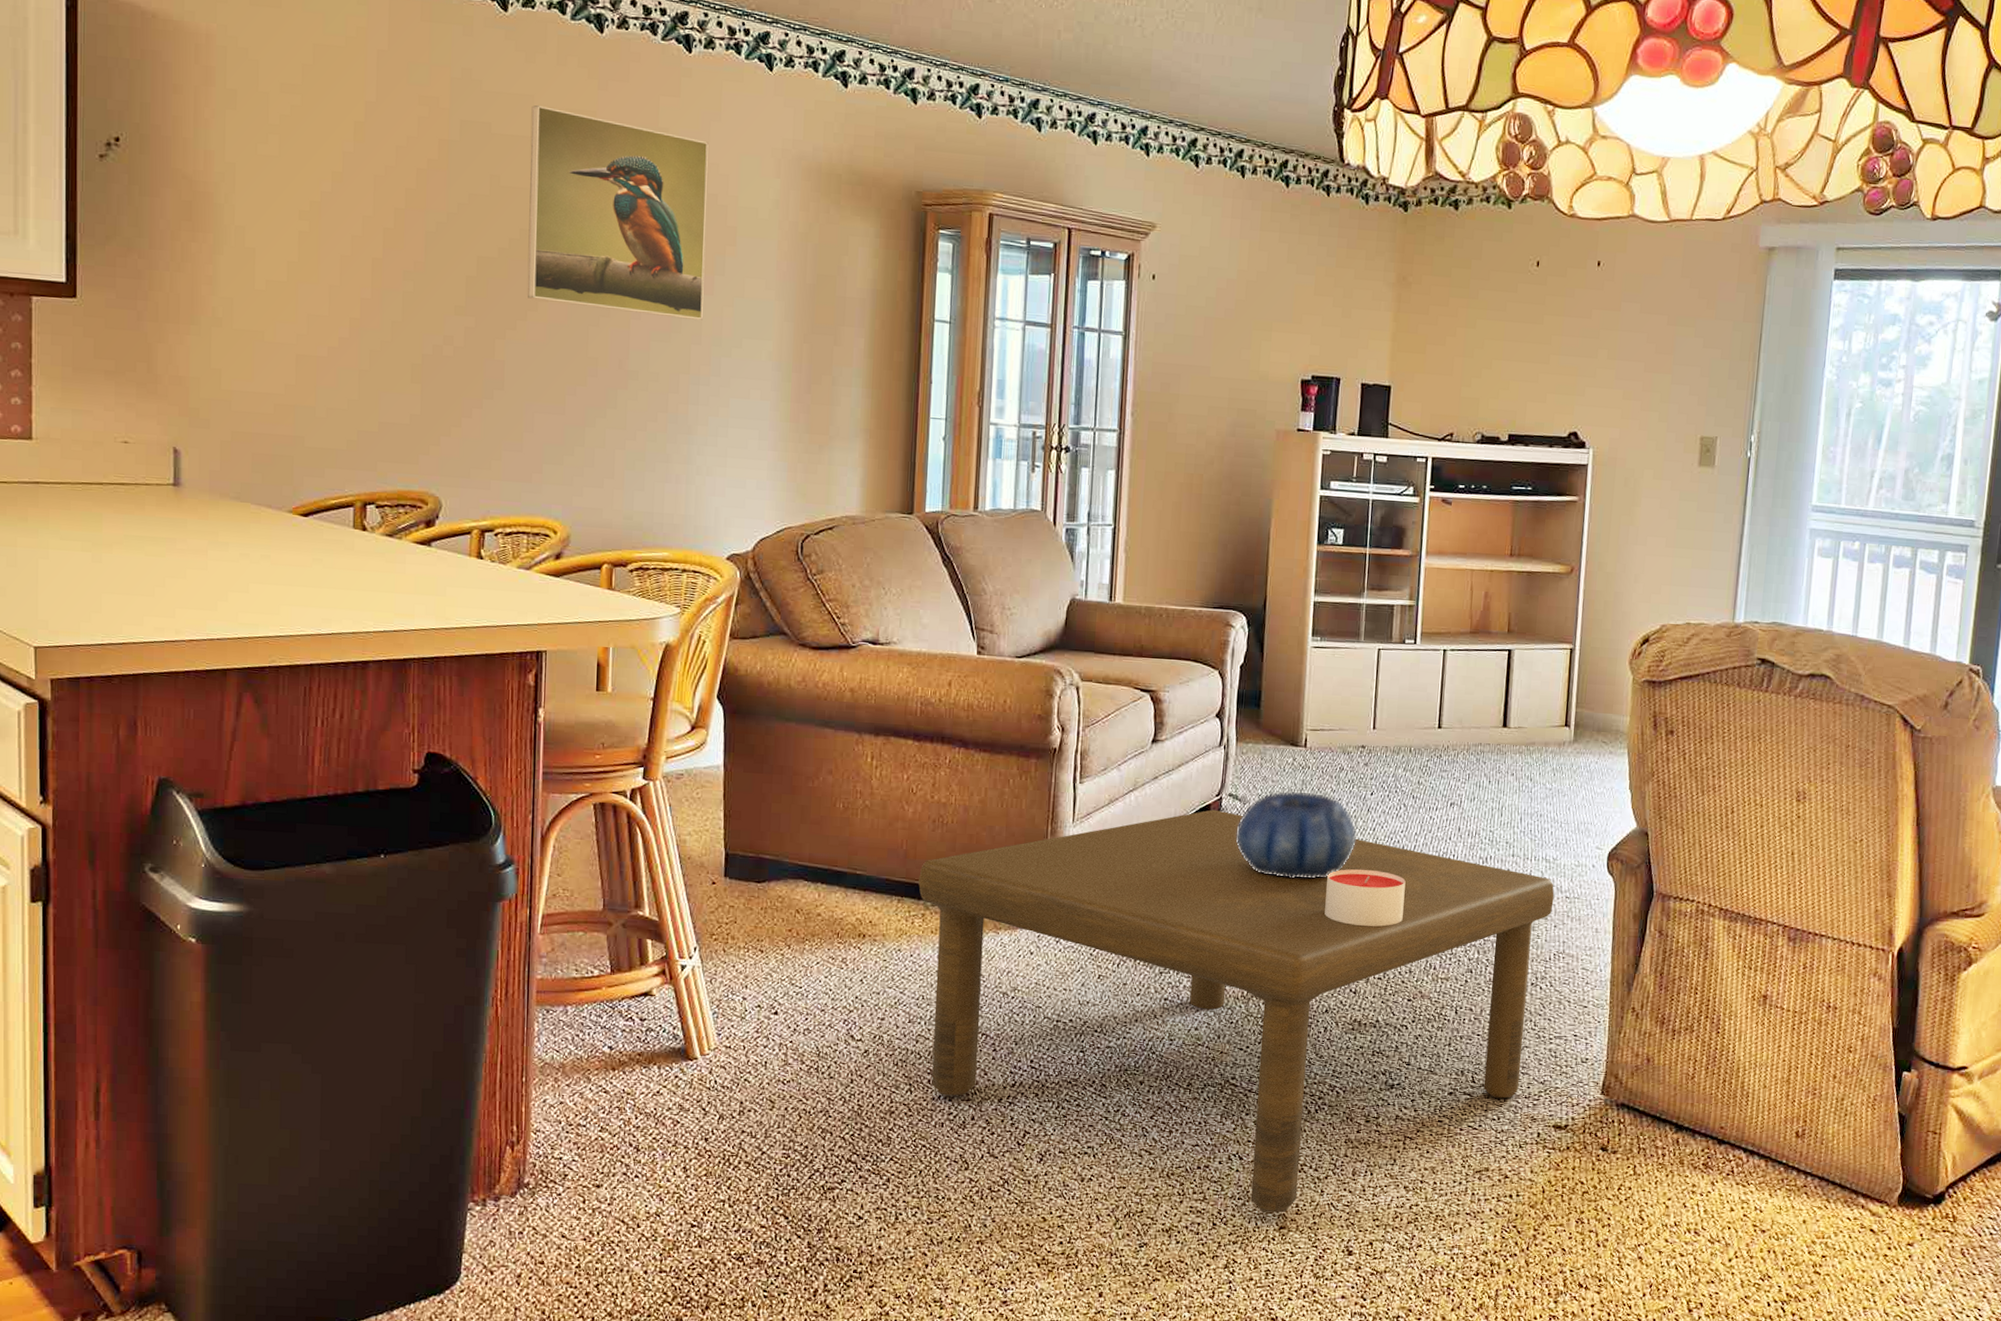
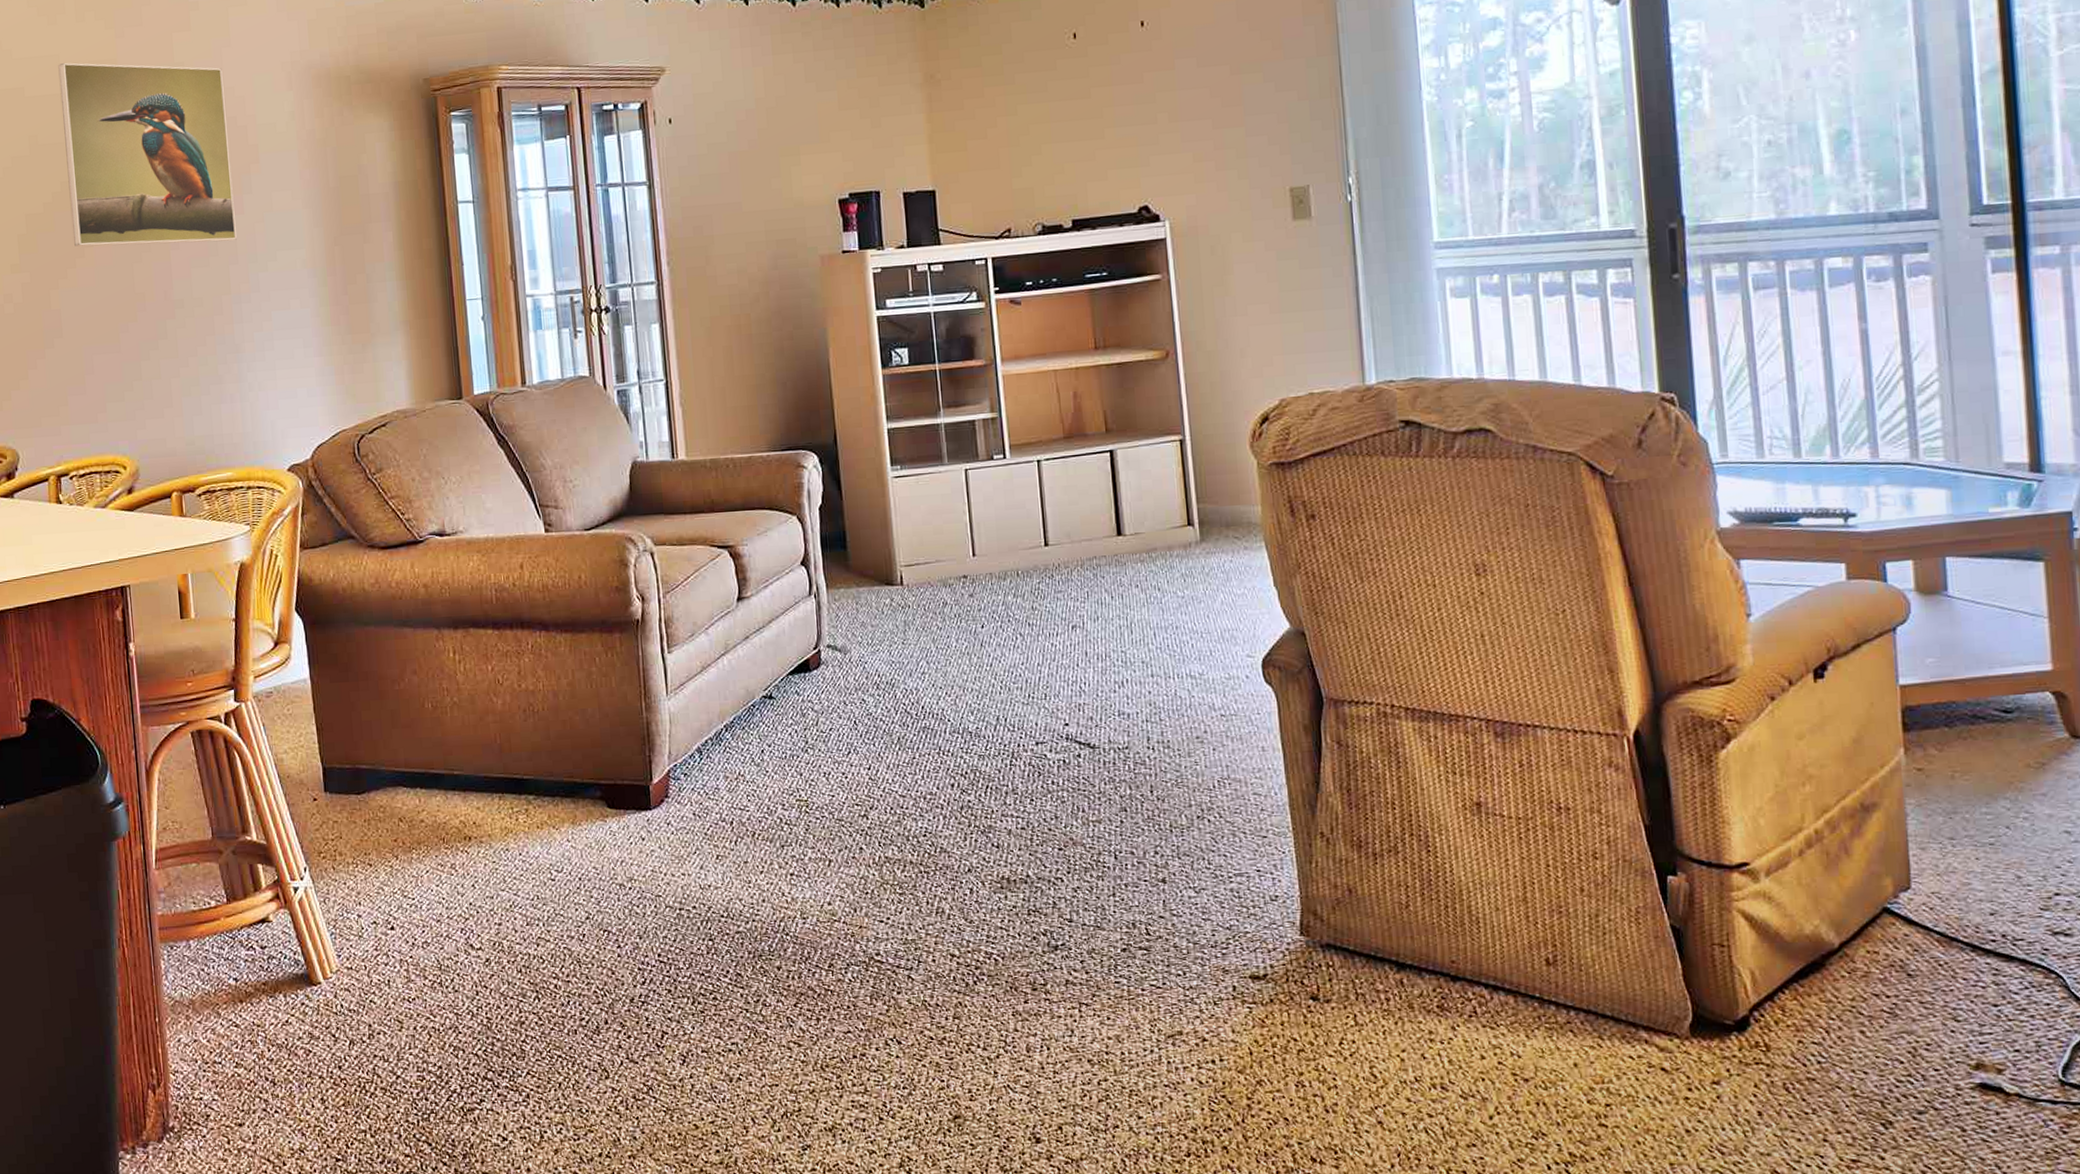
coffee table: present [918,809,1555,1214] -> none [517,664,1208,1102]
decorative bowl: present [1236,790,1358,879] -> none [841,632,974,728]
candle: present [1324,869,1406,927] -> none [947,709,1039,773]

